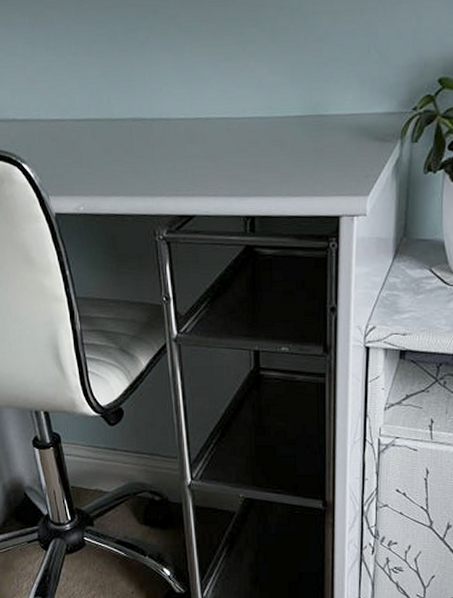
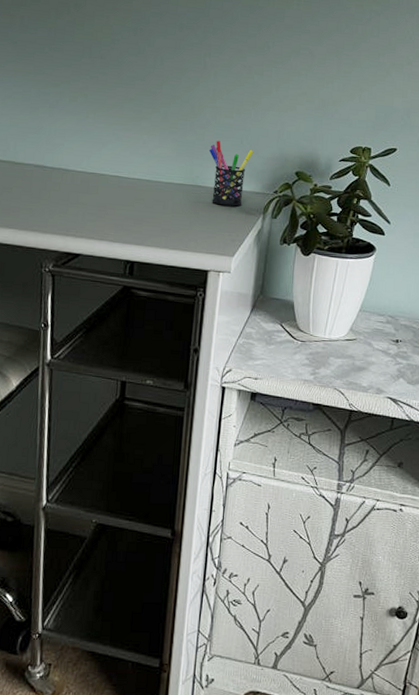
pen holder: none [329,54,384,135] -> present [208,141,254,207]

